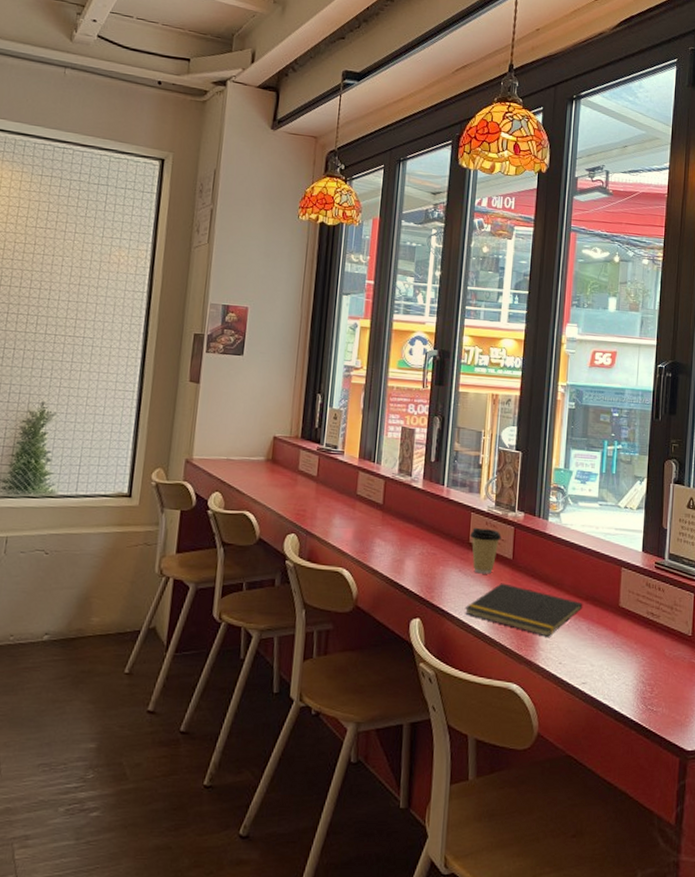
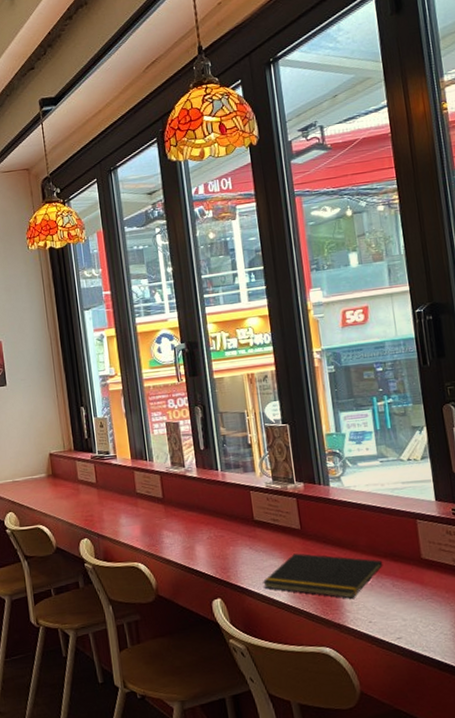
coffee cup: present [470,527,501,574] -> none [253,504,285,548]

